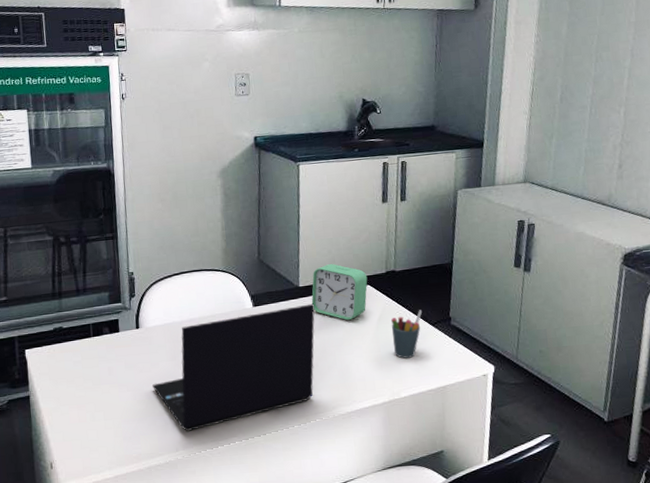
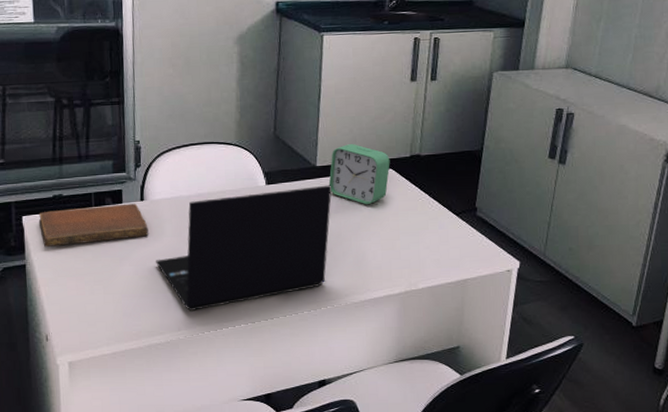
notebook: none [40,331,145,379] -> present [38,203,149,248]
pen holder: present [391,310,423,359] -> none [413,198,447,248]

